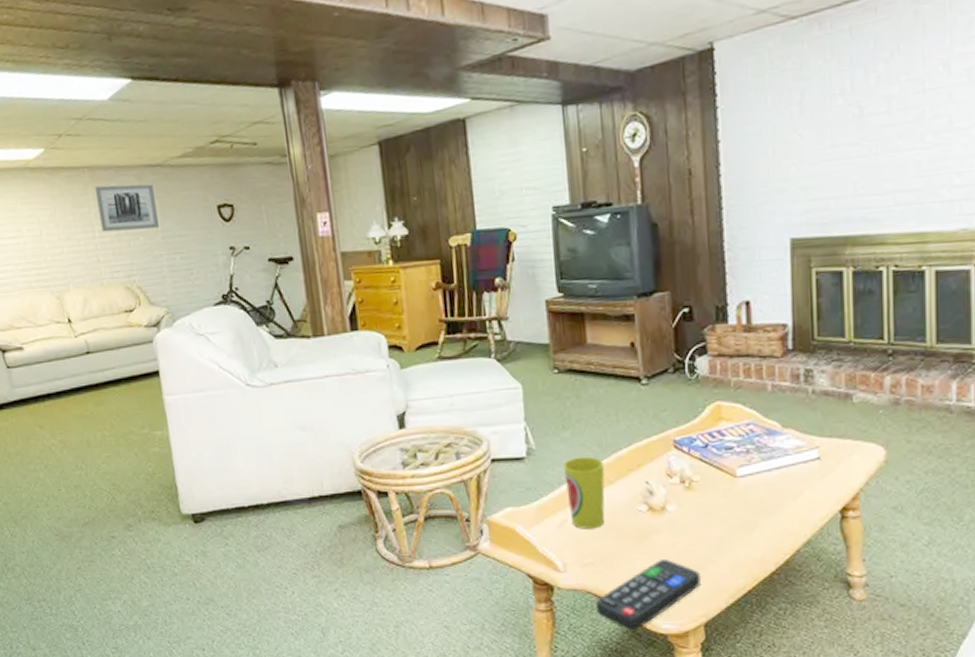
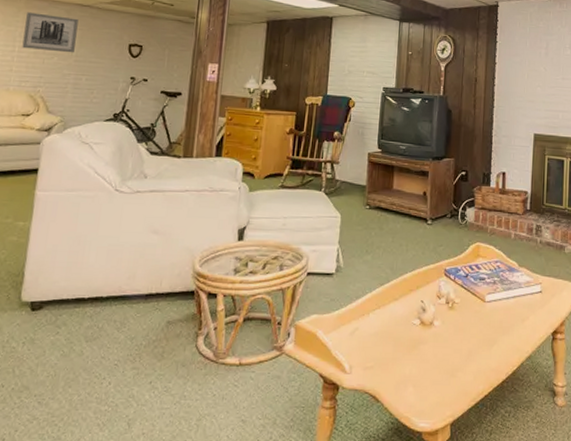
cup: present [563,456,605,529] -> none [361,276,393,337]
remote control: present [596,558,702,631] -> none [370,365,453,428]

